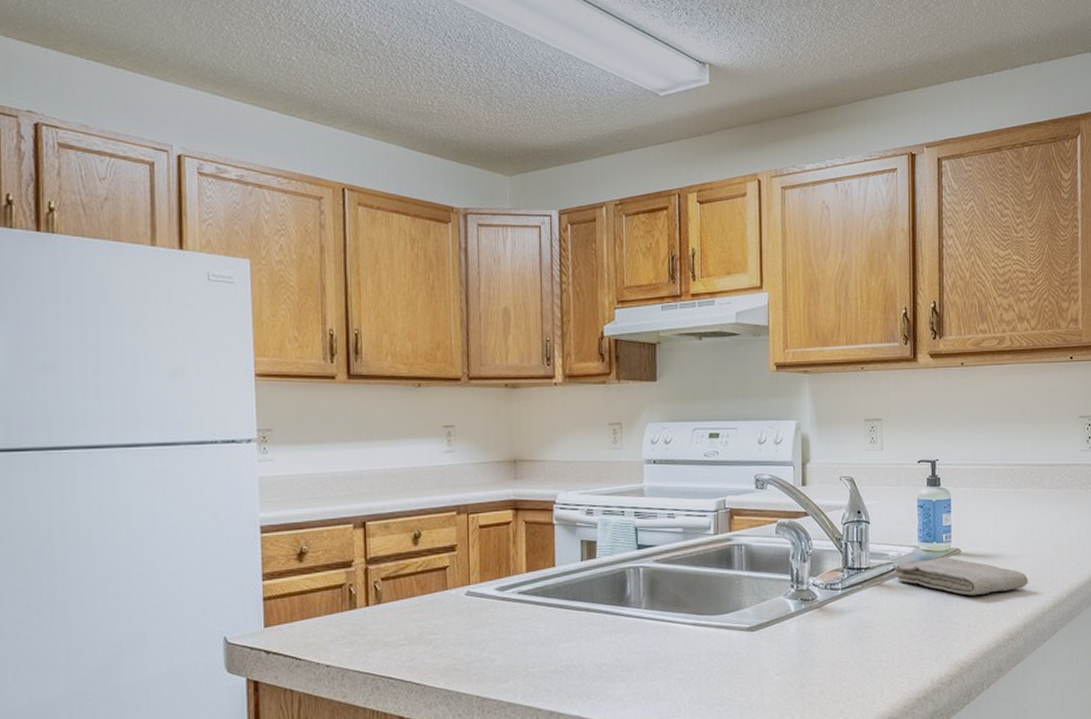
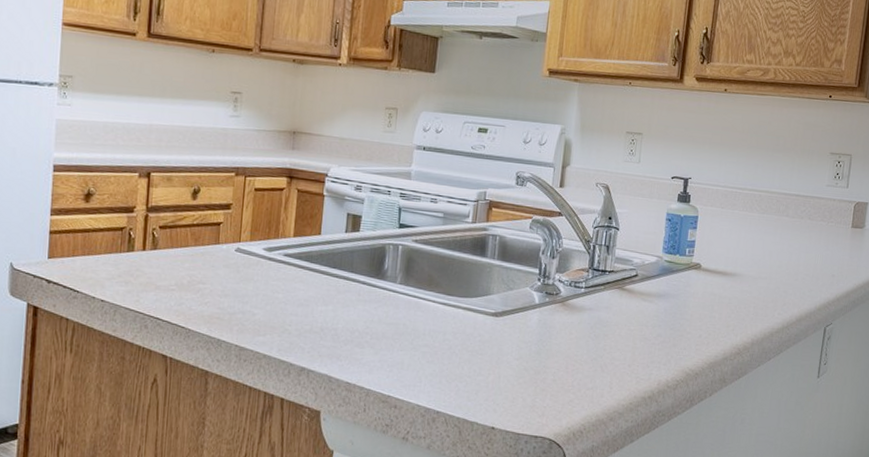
washcloth: present [893,557,1028,595] -> none [634,269,761,309]

